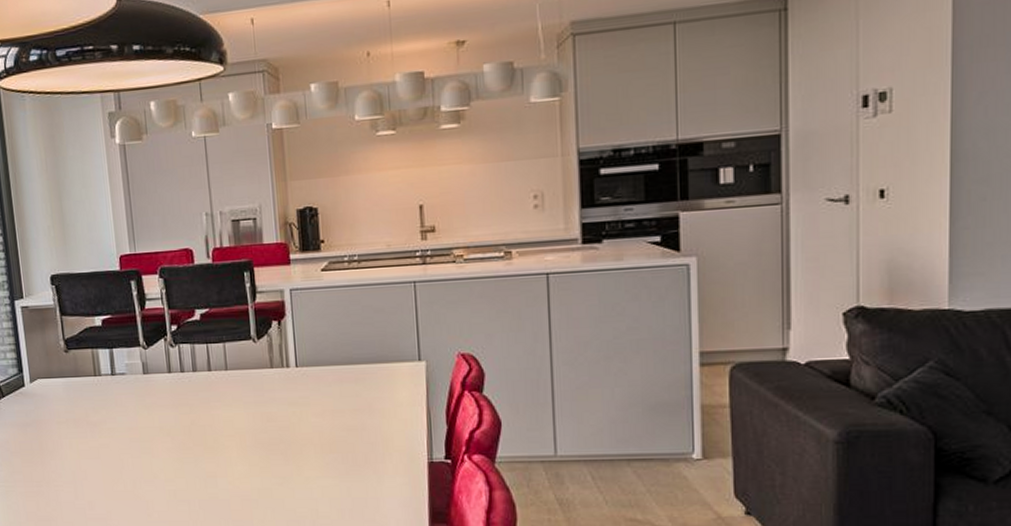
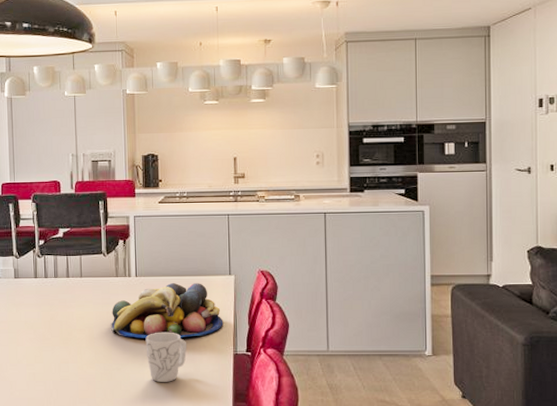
fruit bowl: none [267,372,414,445] -> present [111,283,224,338]
mug: none [312,436,367,499] -> present [145,332,187,382]

